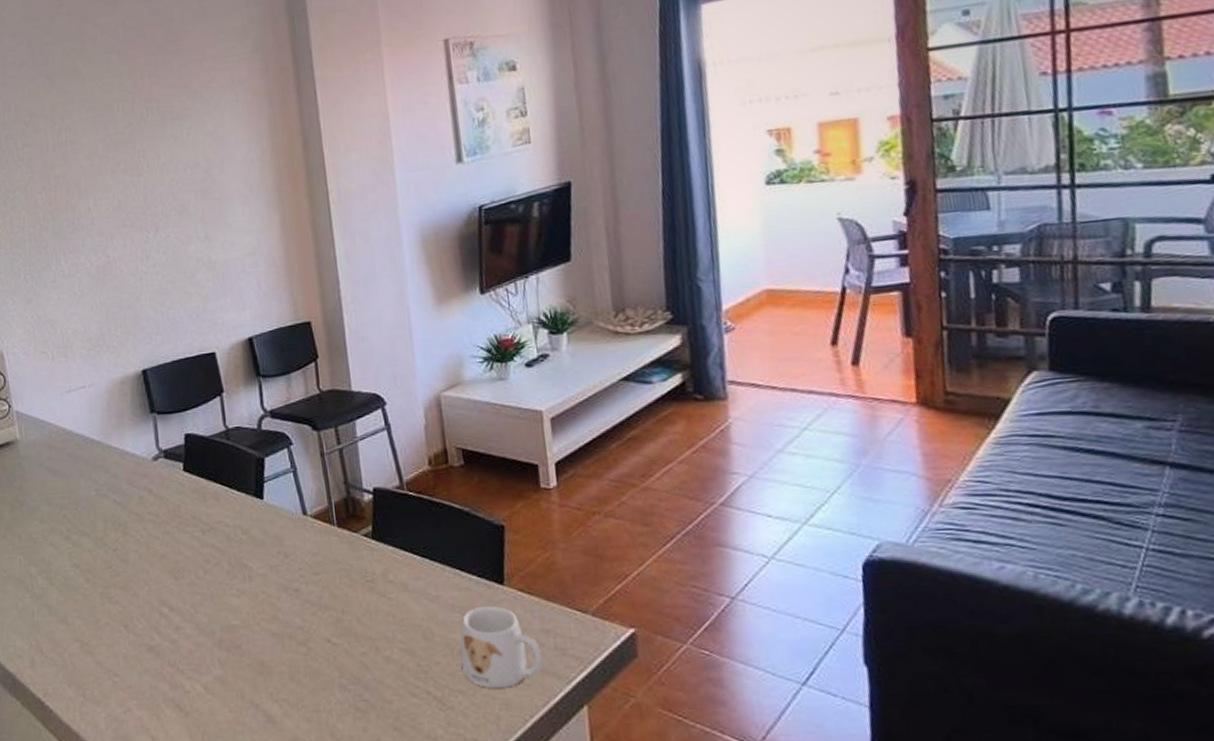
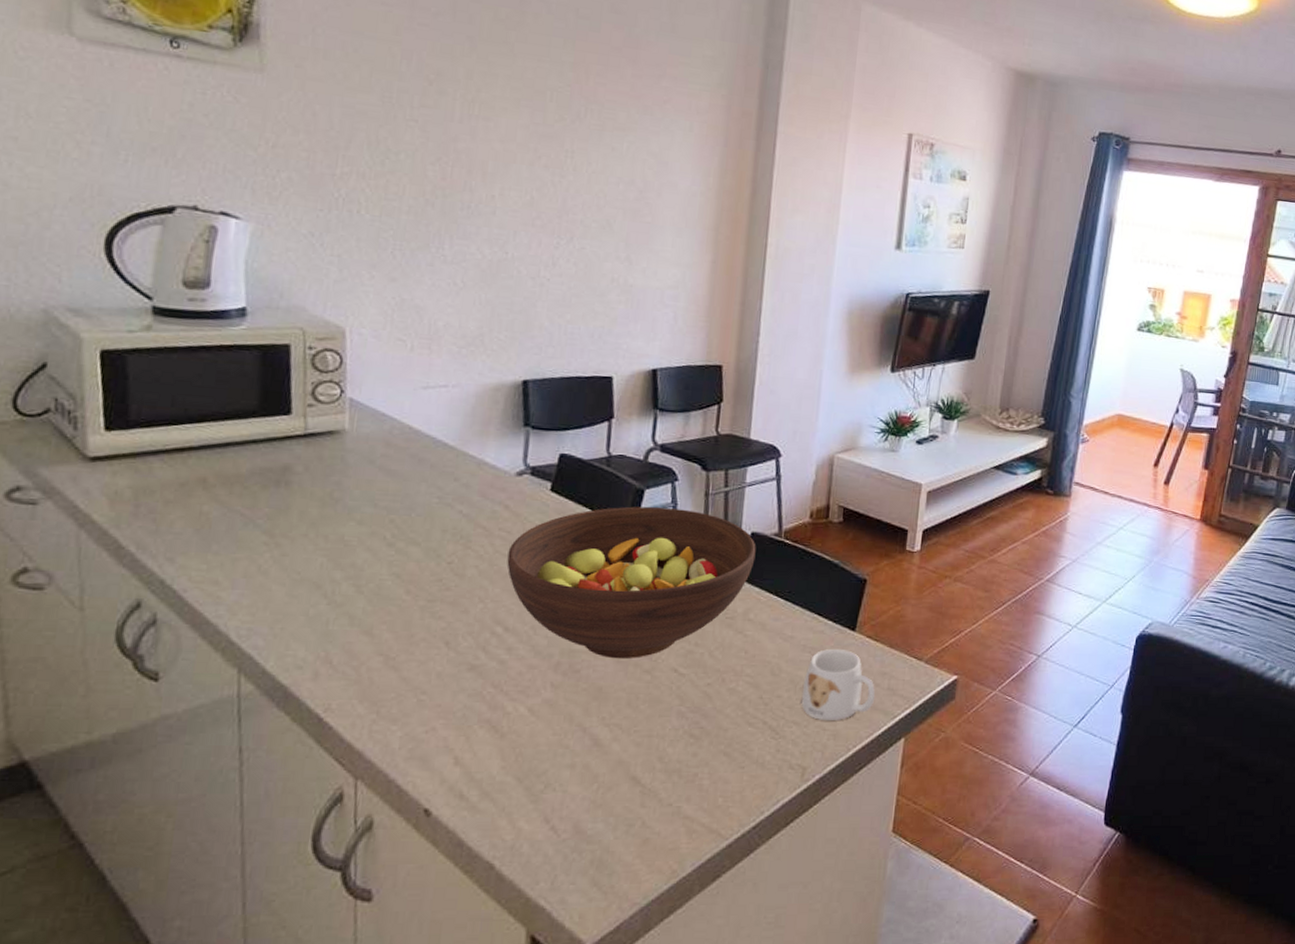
fruit bowl: none [159,472,383,631] -> present [507,506,756,658]

